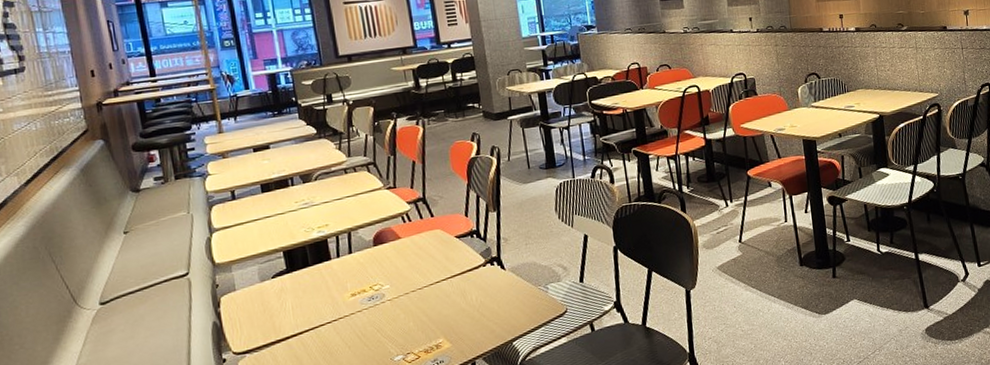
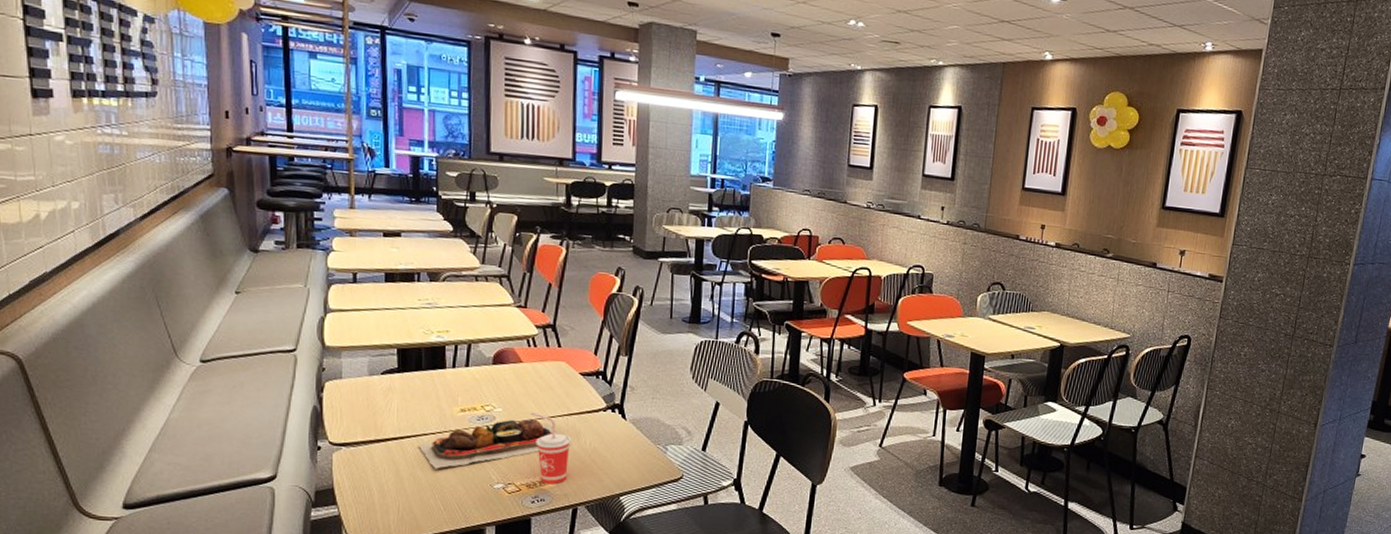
food tray: none [317,288,445,356] -> present [418,419,558,469]
beverage cup: none [416,282,461,346] -> present [530,412,572,485]

